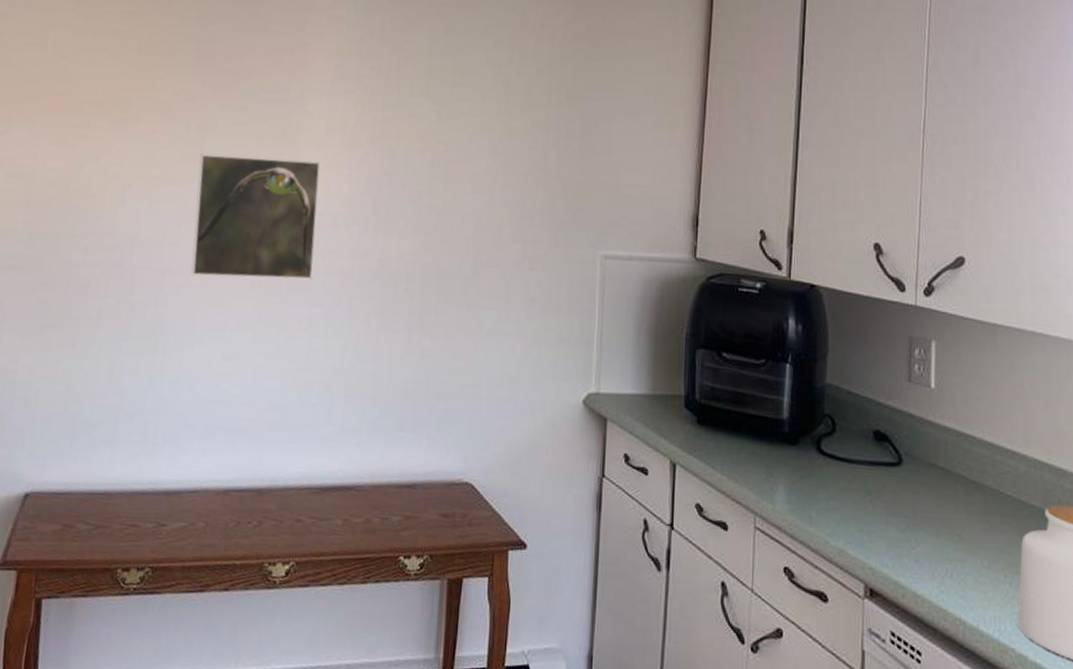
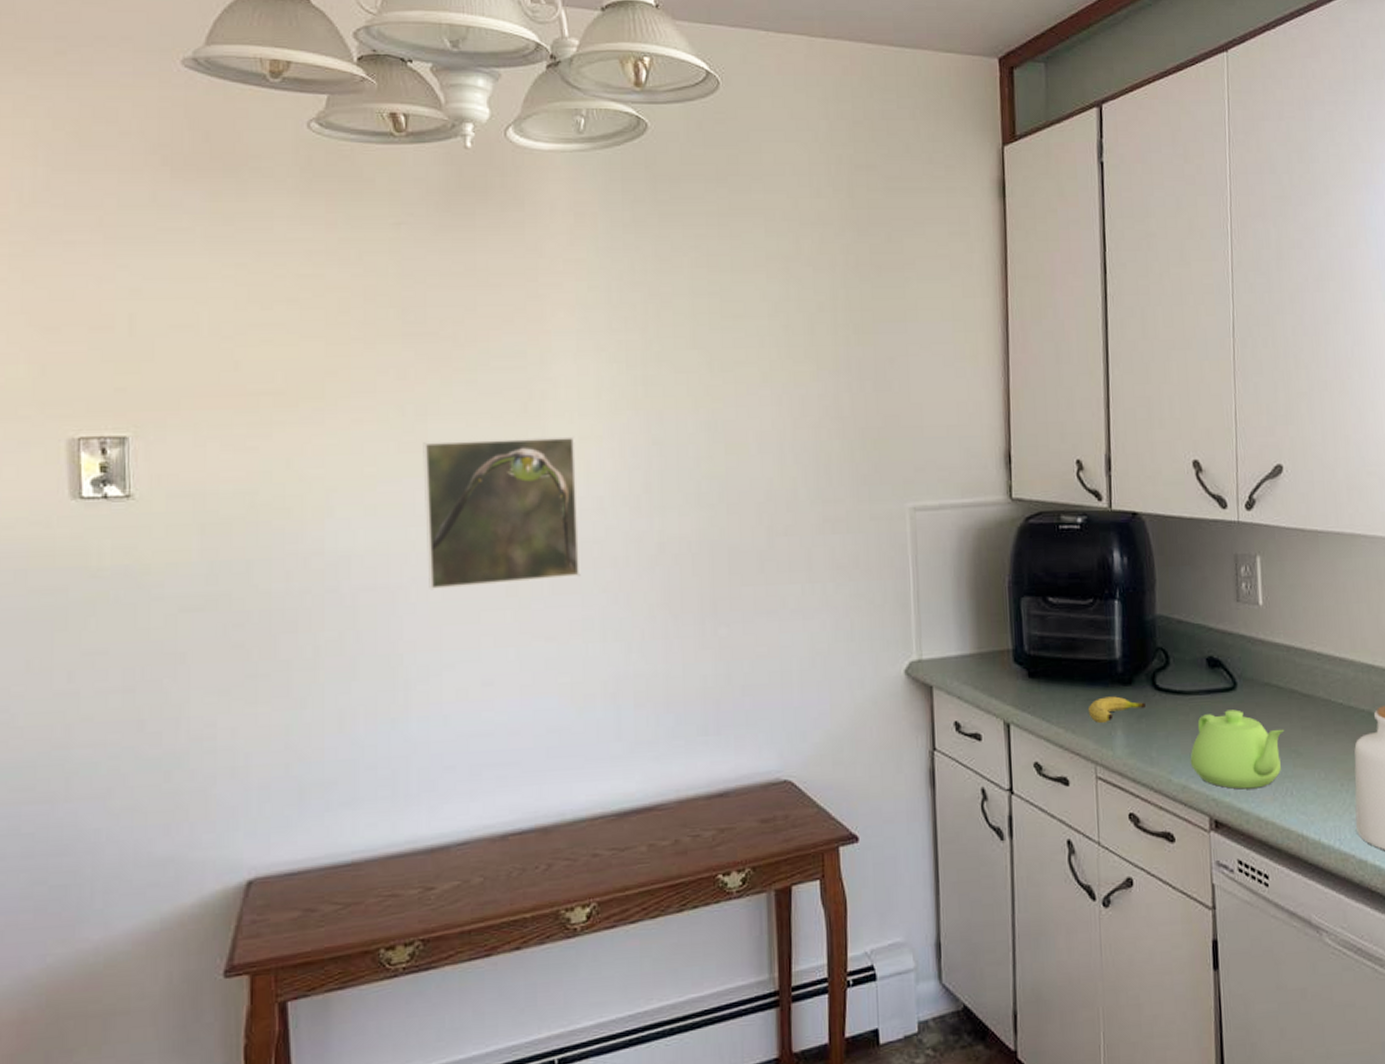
fruit: none [752,452,809,478] -> present [1087,696,1146,724]
teapot: none [849,484,949,565] -> present [1190,709,1285,790]

